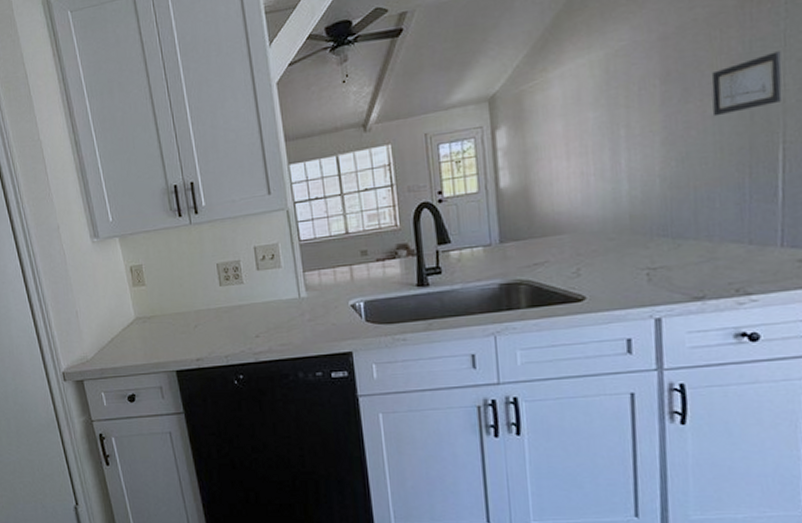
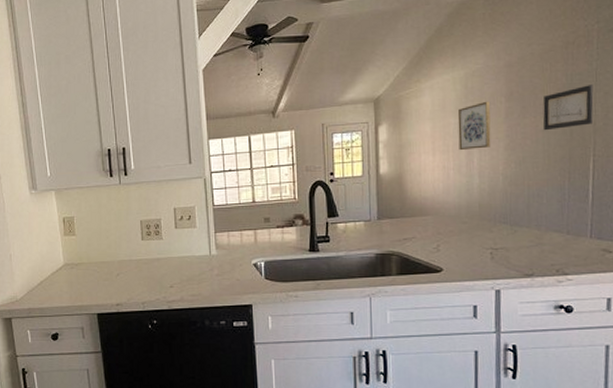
wall art: none [597,85,644,151] -> present [457,101,491,151]

